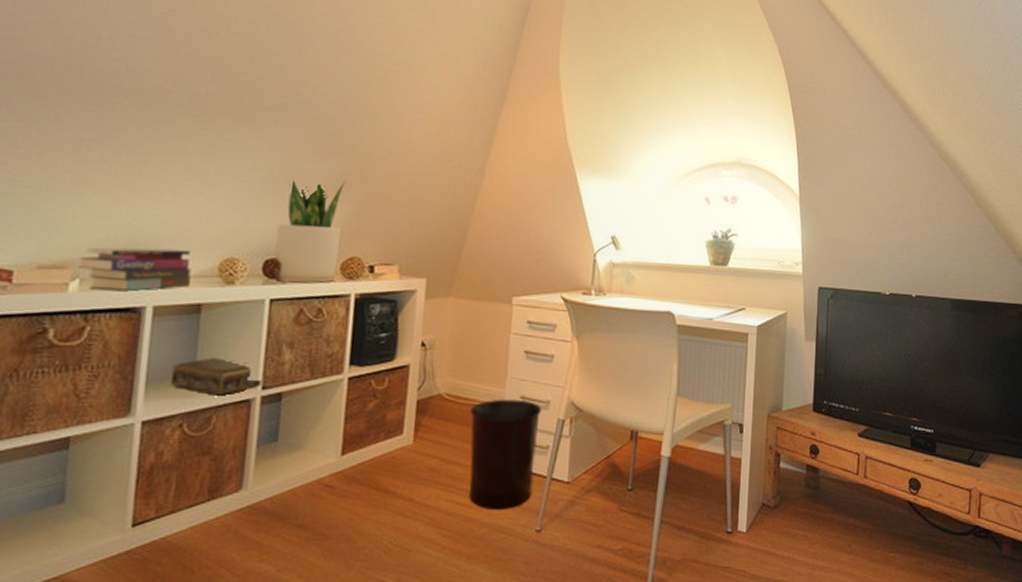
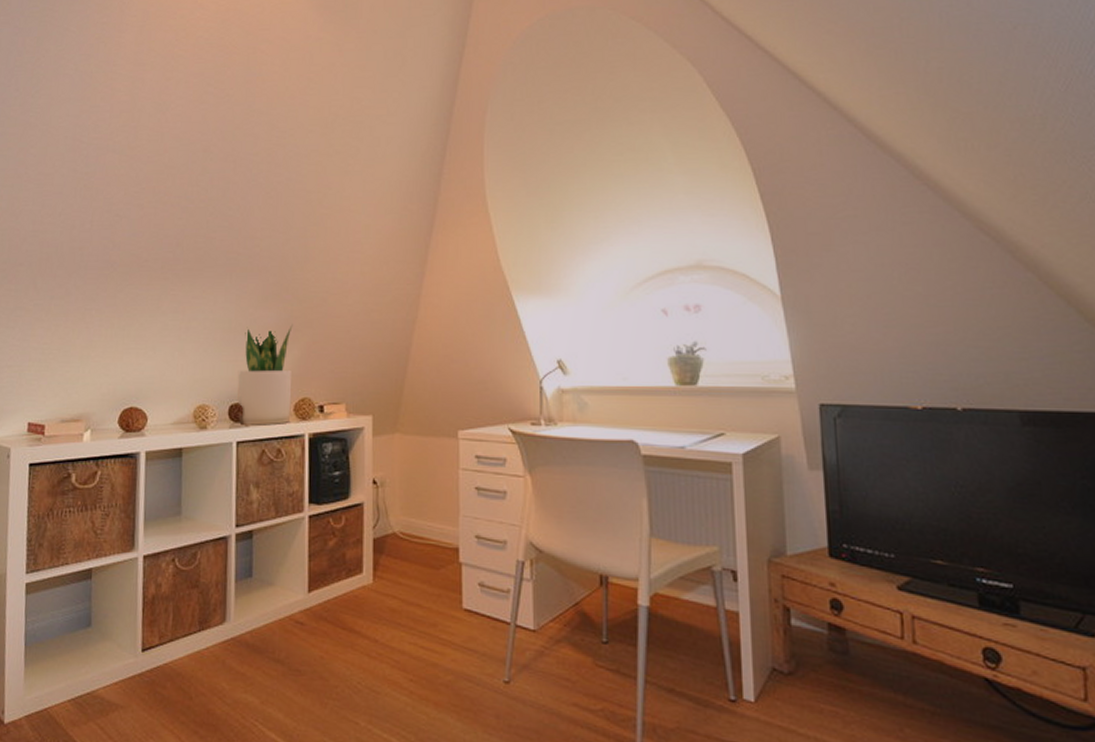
books: present [78,247,192,292] -> none [89,399,173,440]
decorative box: present [170,357,262,396] -> none [162,497,235,533]
waste bin: present [469,399,542,509] -> none [425,538,499,656]

